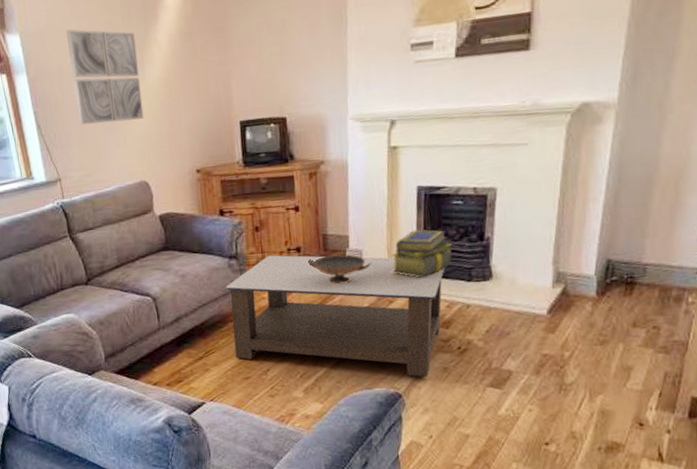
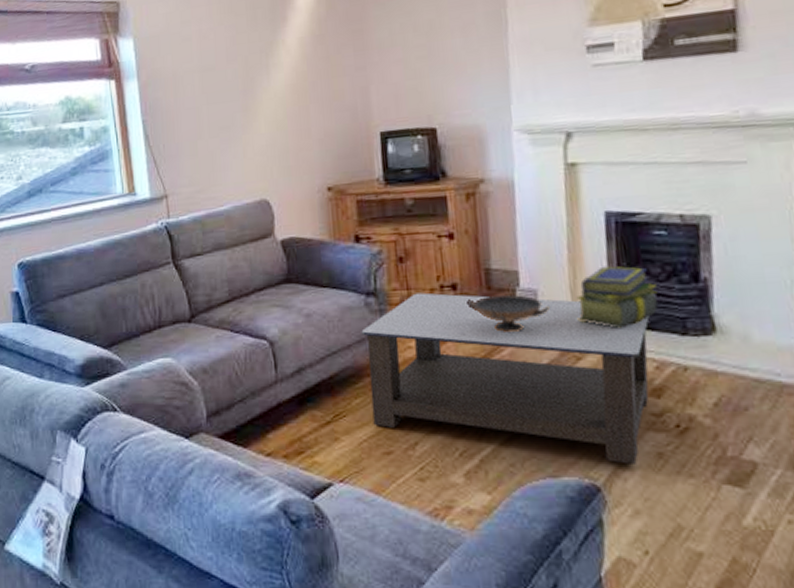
wall art: present [65,29,144,125] -> none [184,32,267,135]

